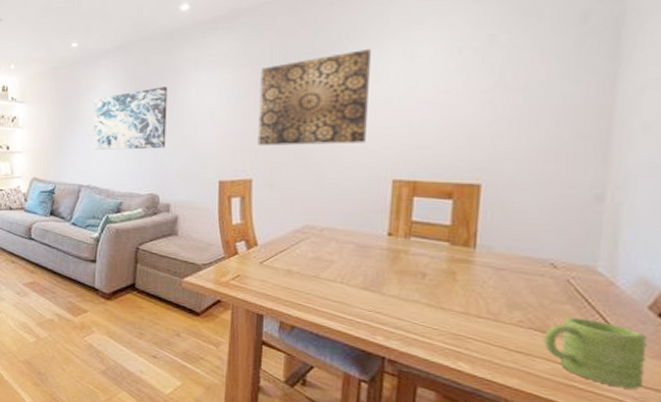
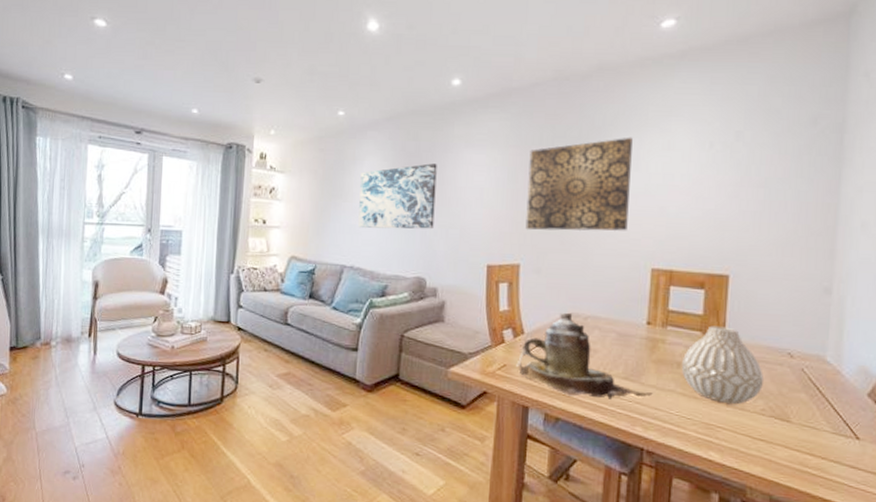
teapot: none [250,224,395,309] -> present [516,312,653,399]
vase: none [426,236,522,315] -> present [681,325,765,404]
mug: present [544,317,647,389] -> none [783,405,867,473]

